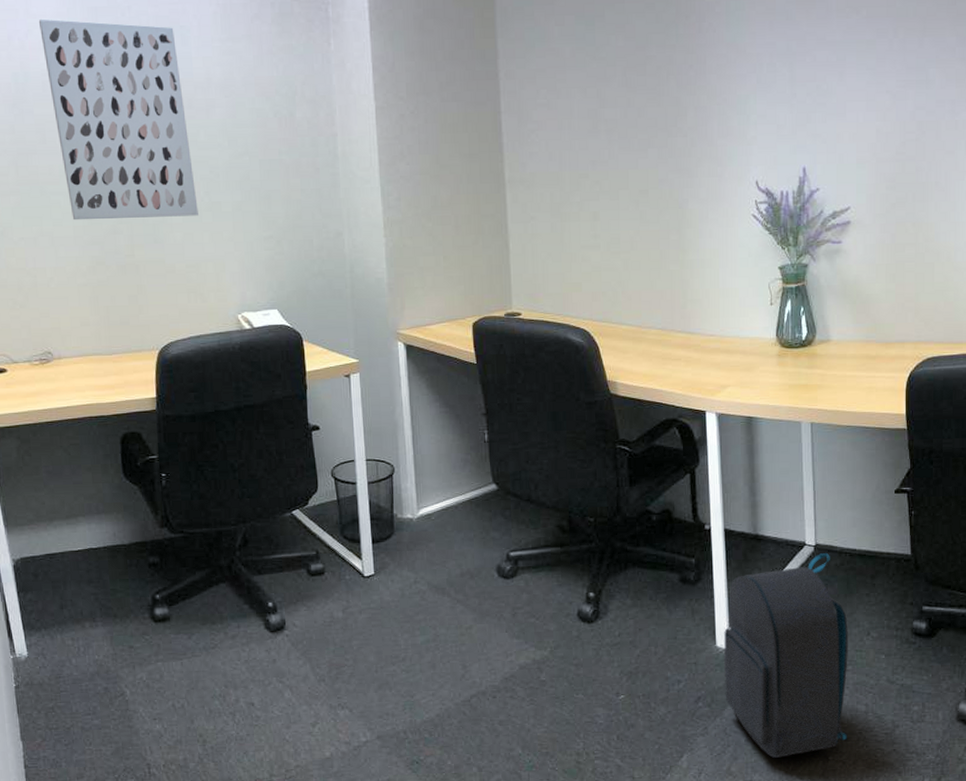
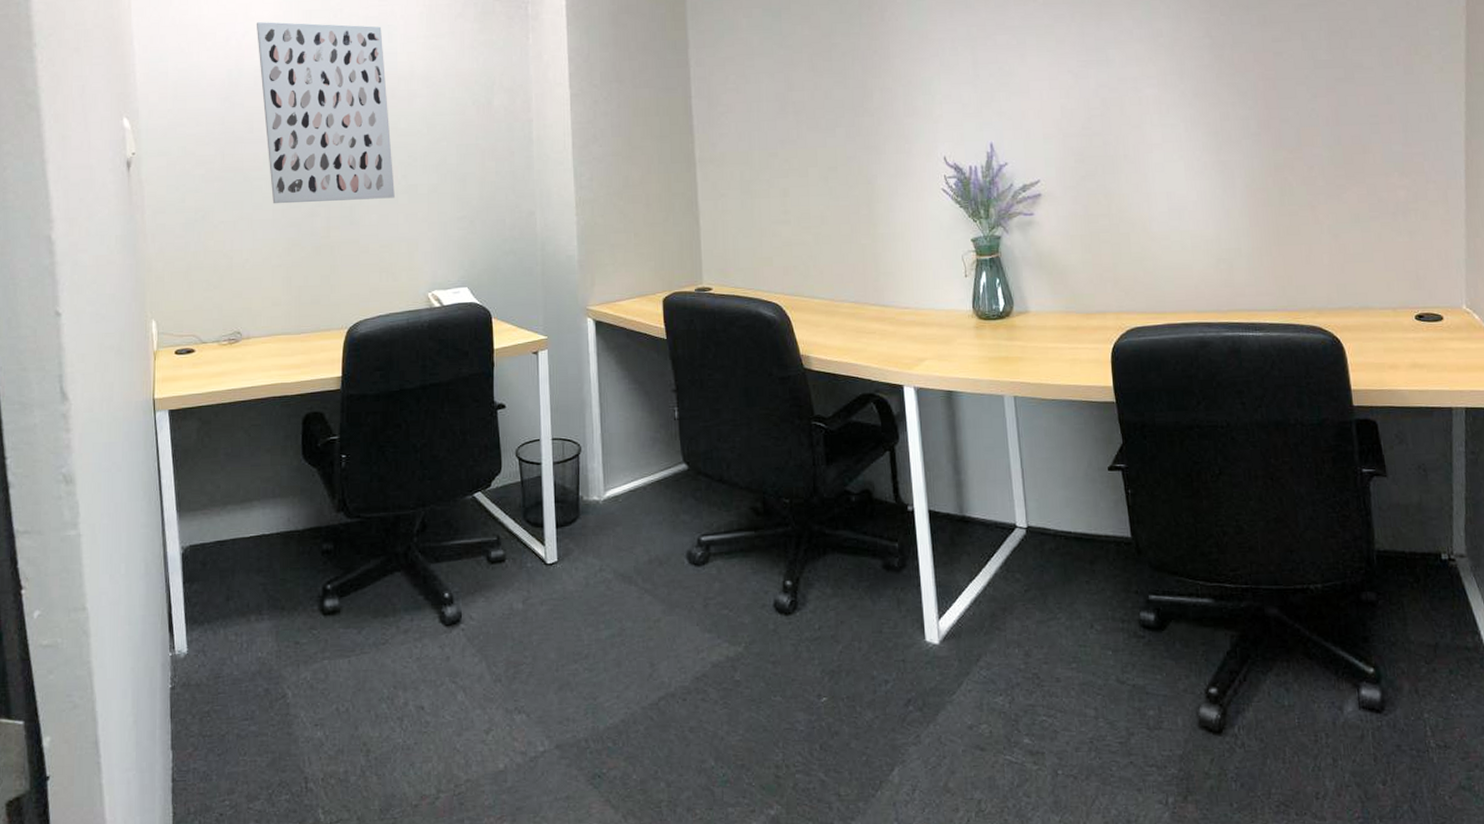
backpack: present [724,553,848,758] -> none [933,536,1078,772]

